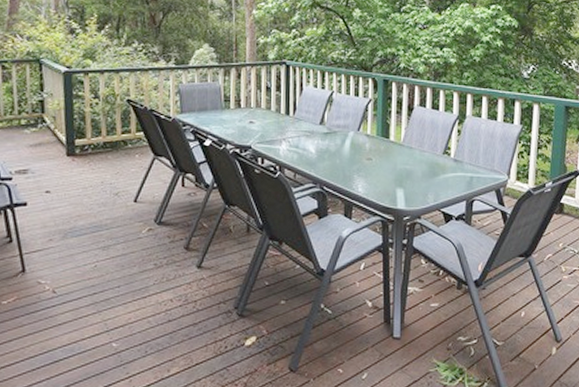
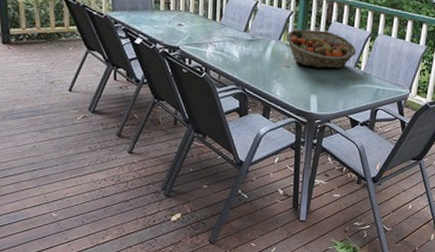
fruit basket: none [365,117,444,158] -> present [286,29,357,69]

